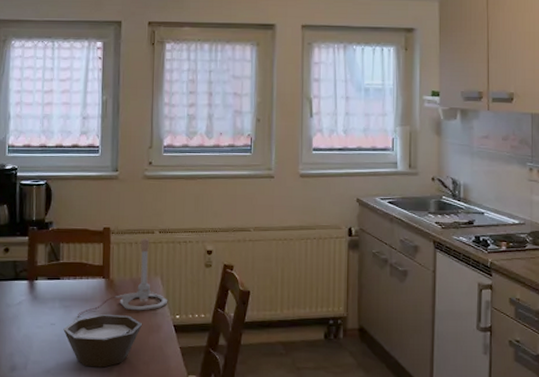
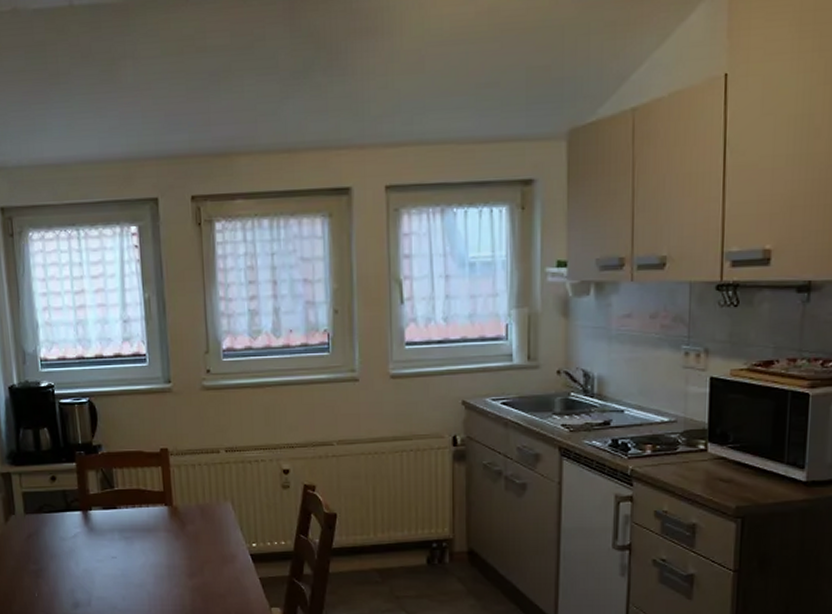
bowl: present [63,314,143,368] -> none [126,545,215,602]
lamp base: present [78,238,168,318] -> none [141,459,242,549]

